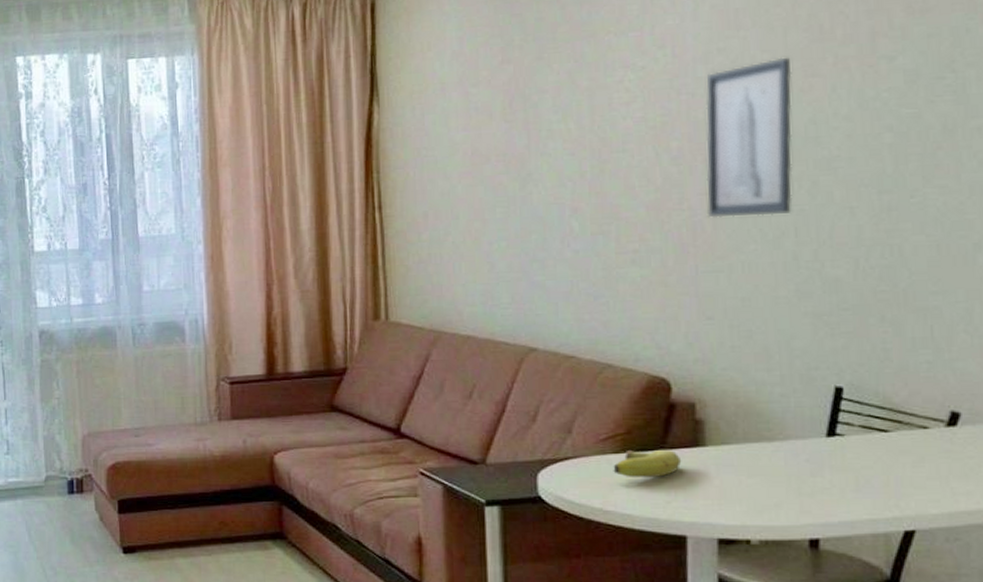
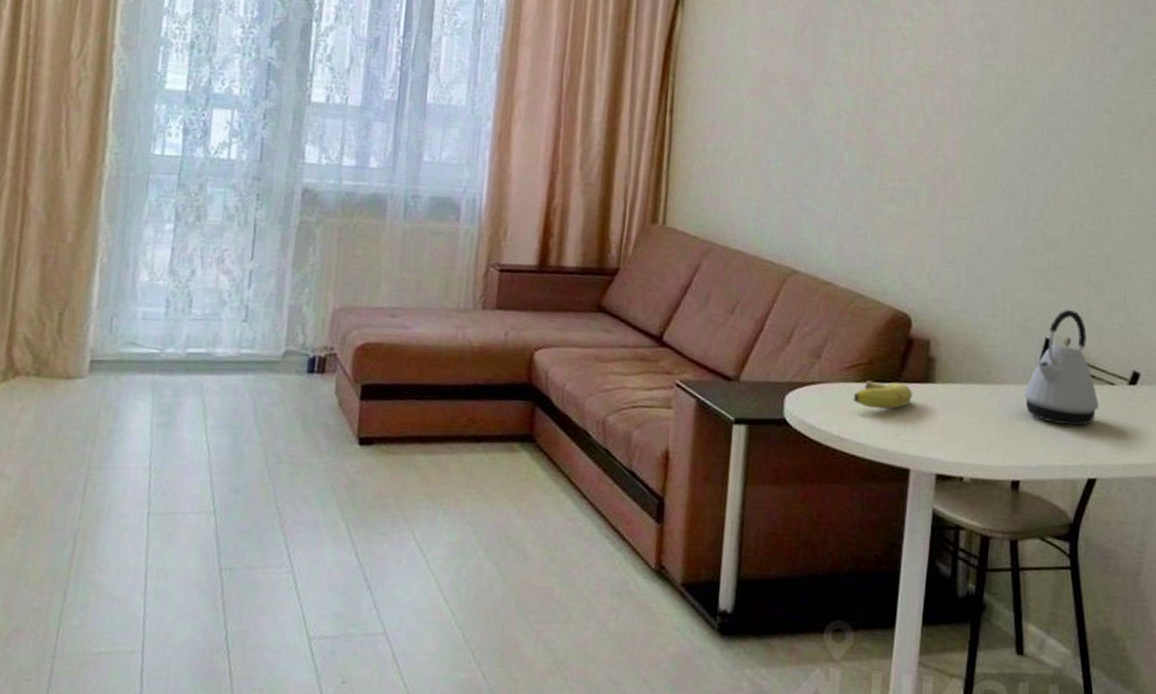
wall art: present [706,57,792,218] -> none [958,31,1038,173]
kettle: none [815,352,910,477] -> present [1024,309,1099,426]

